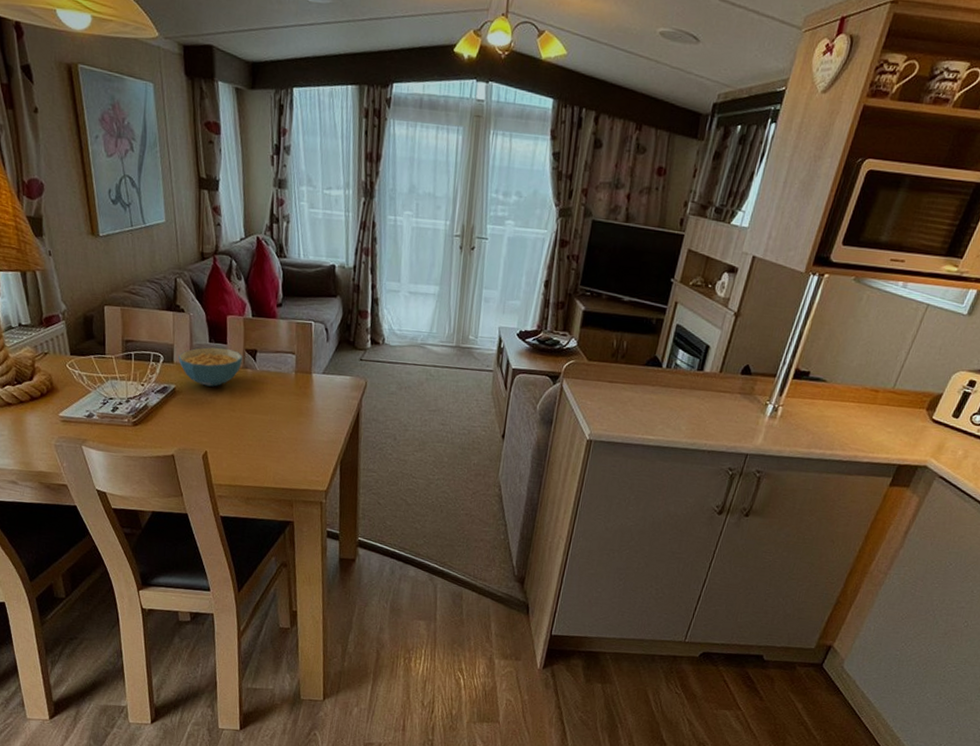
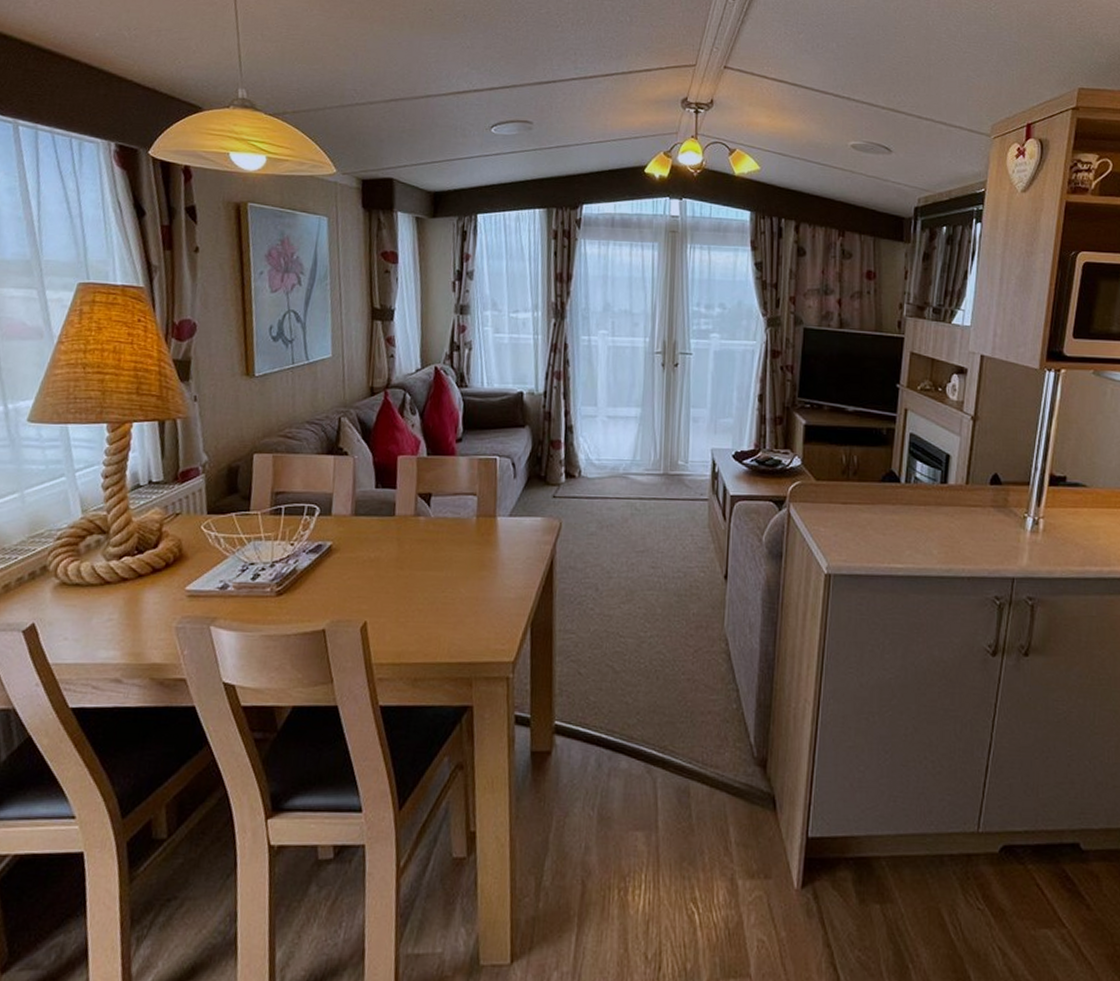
cereal bowl: present [178,347,243,387] -> none [337,493,414,541]

